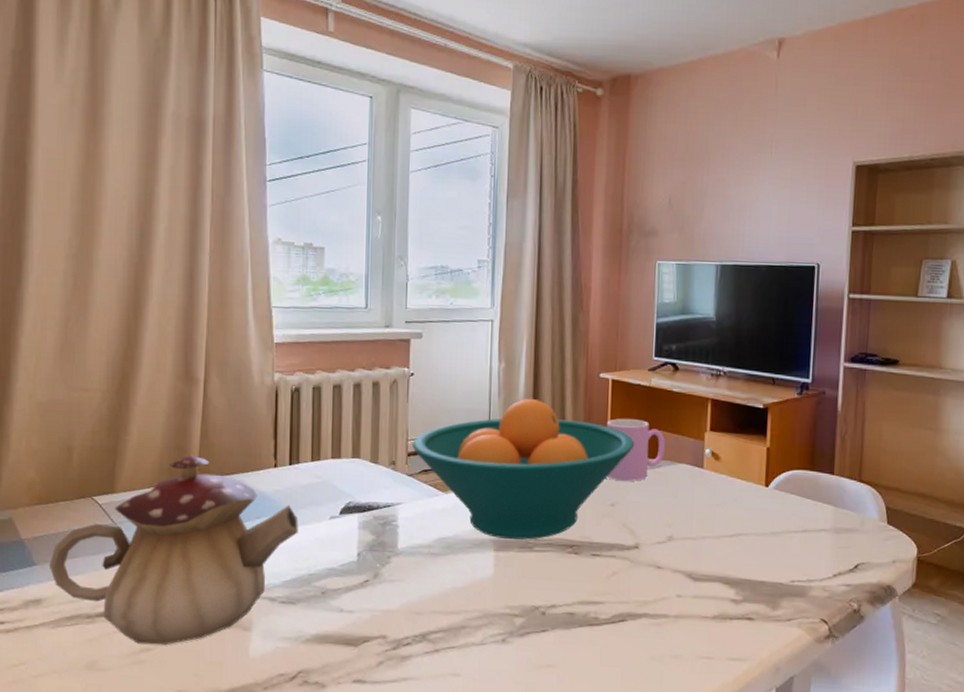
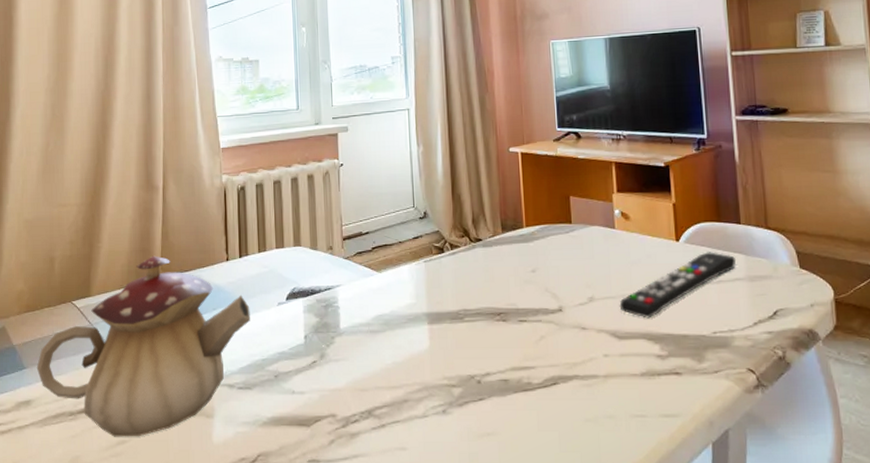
fruit bowl: present [412,398,635,540] -> none [346,176,548,311]
cup: present [606,418,665,481] -> none [520,187,577,247]
remote control: none [698,500,825,562] -> present [619,252,737,319]

